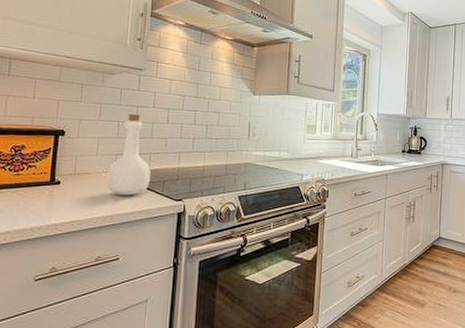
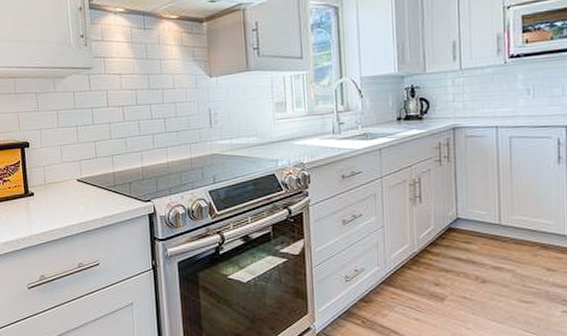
bottle: present [106,114,151,196] -> none [74,116,116,201]

